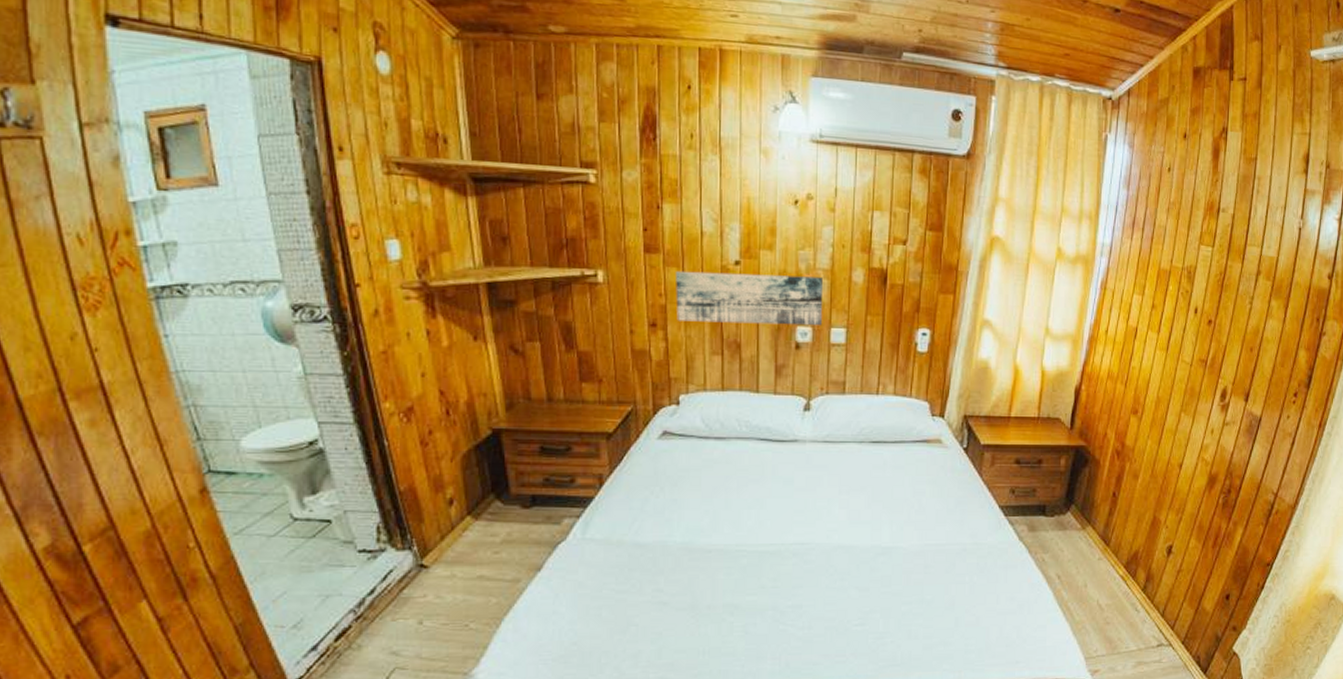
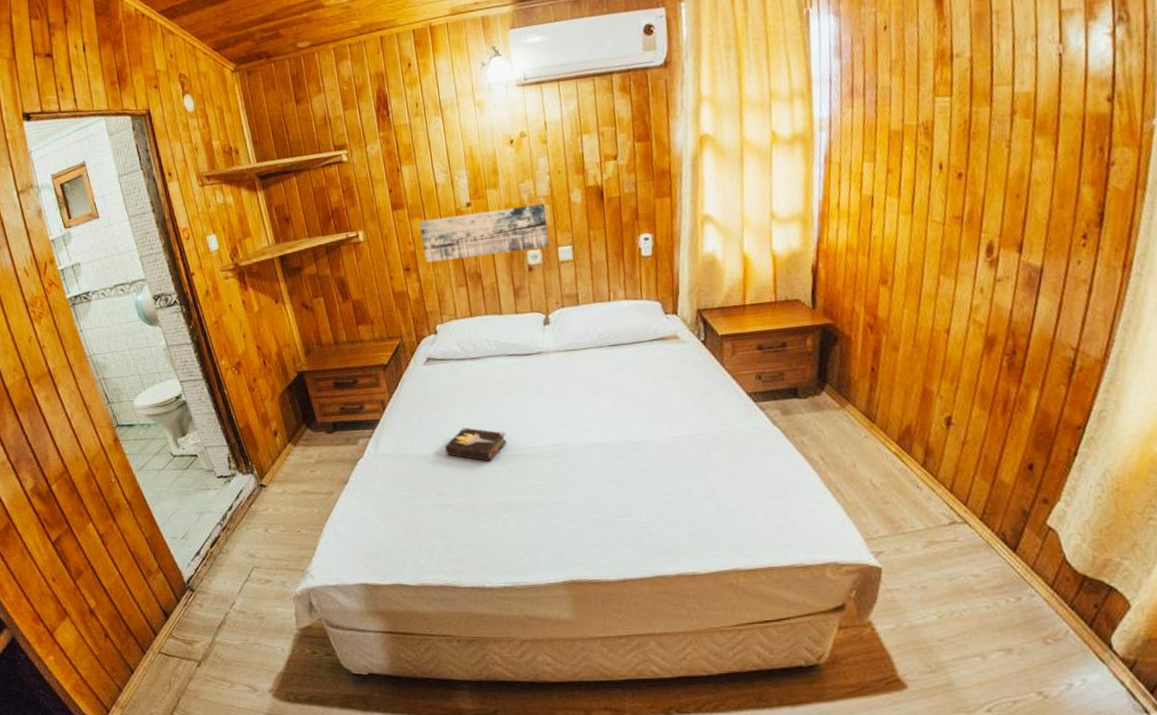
hardback book: none [670,514,744,557] -> present [445,426,507,462]

